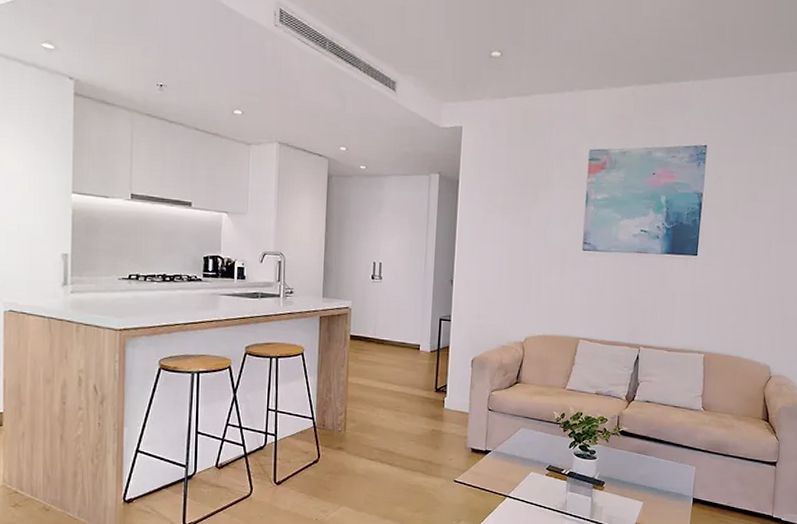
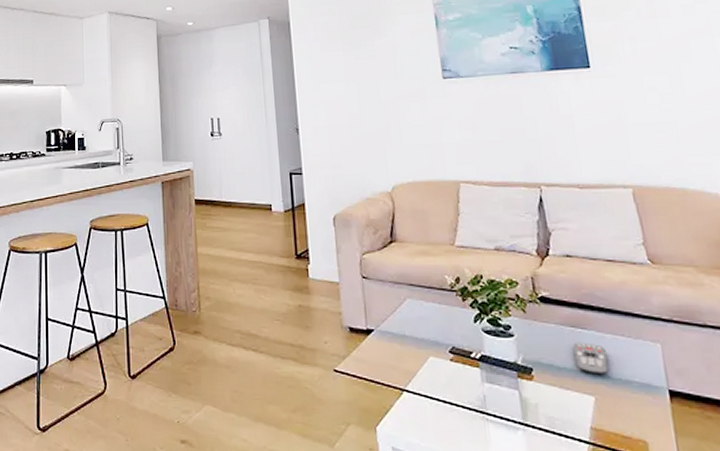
remote control: none [636,464,659,487] -> present [573,342,609,375]

